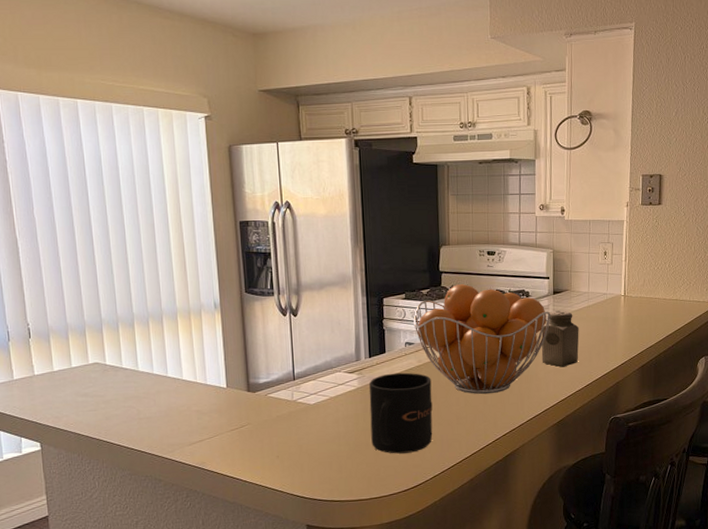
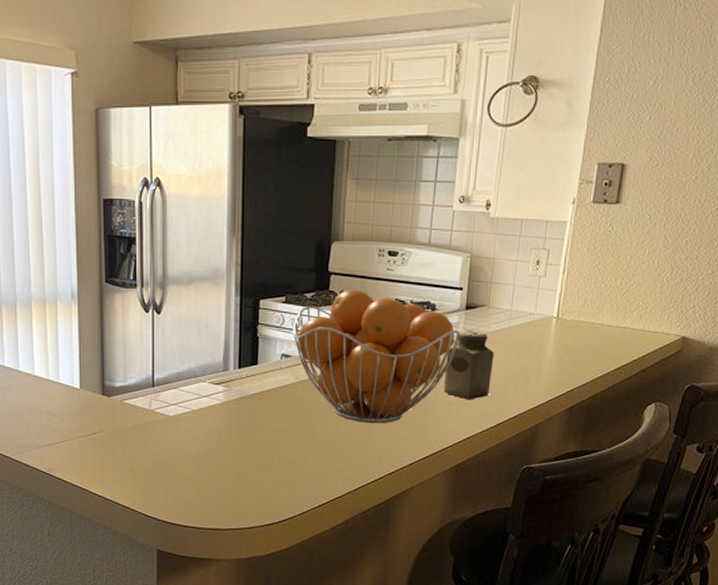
mug: present [369,372,433,454] -> none [234,388,308,483]

